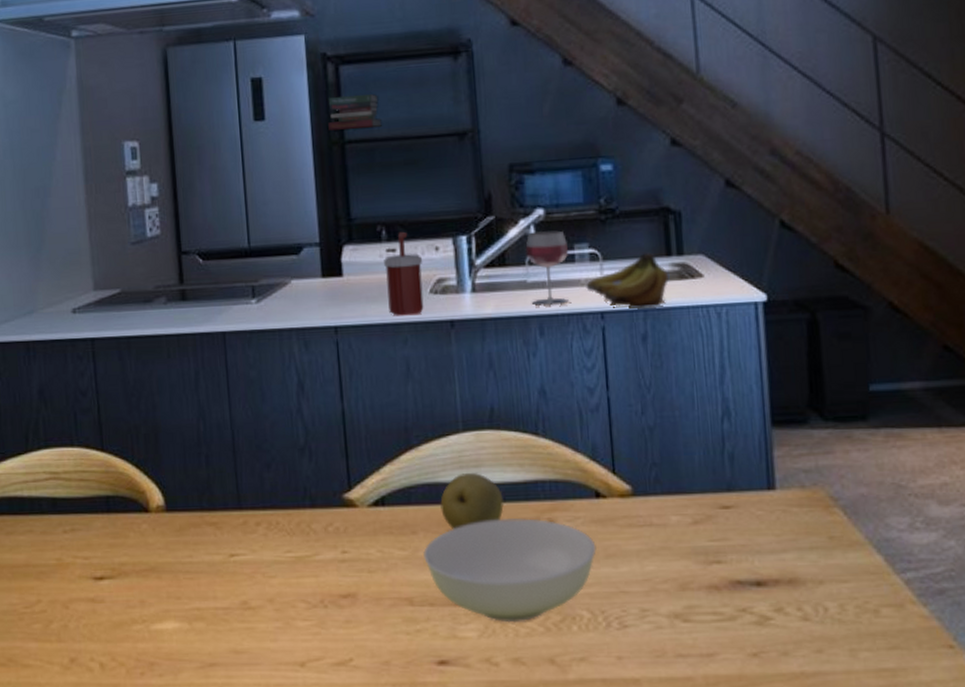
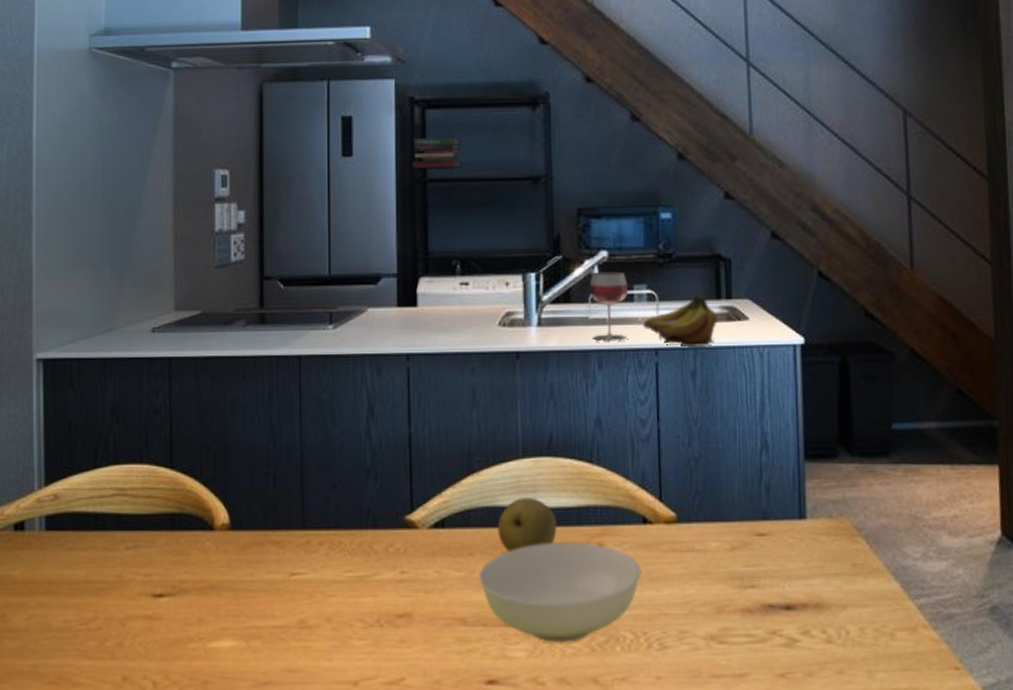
soap dispenser: present [384,231,424,316] -> none [457,266,494,346]

